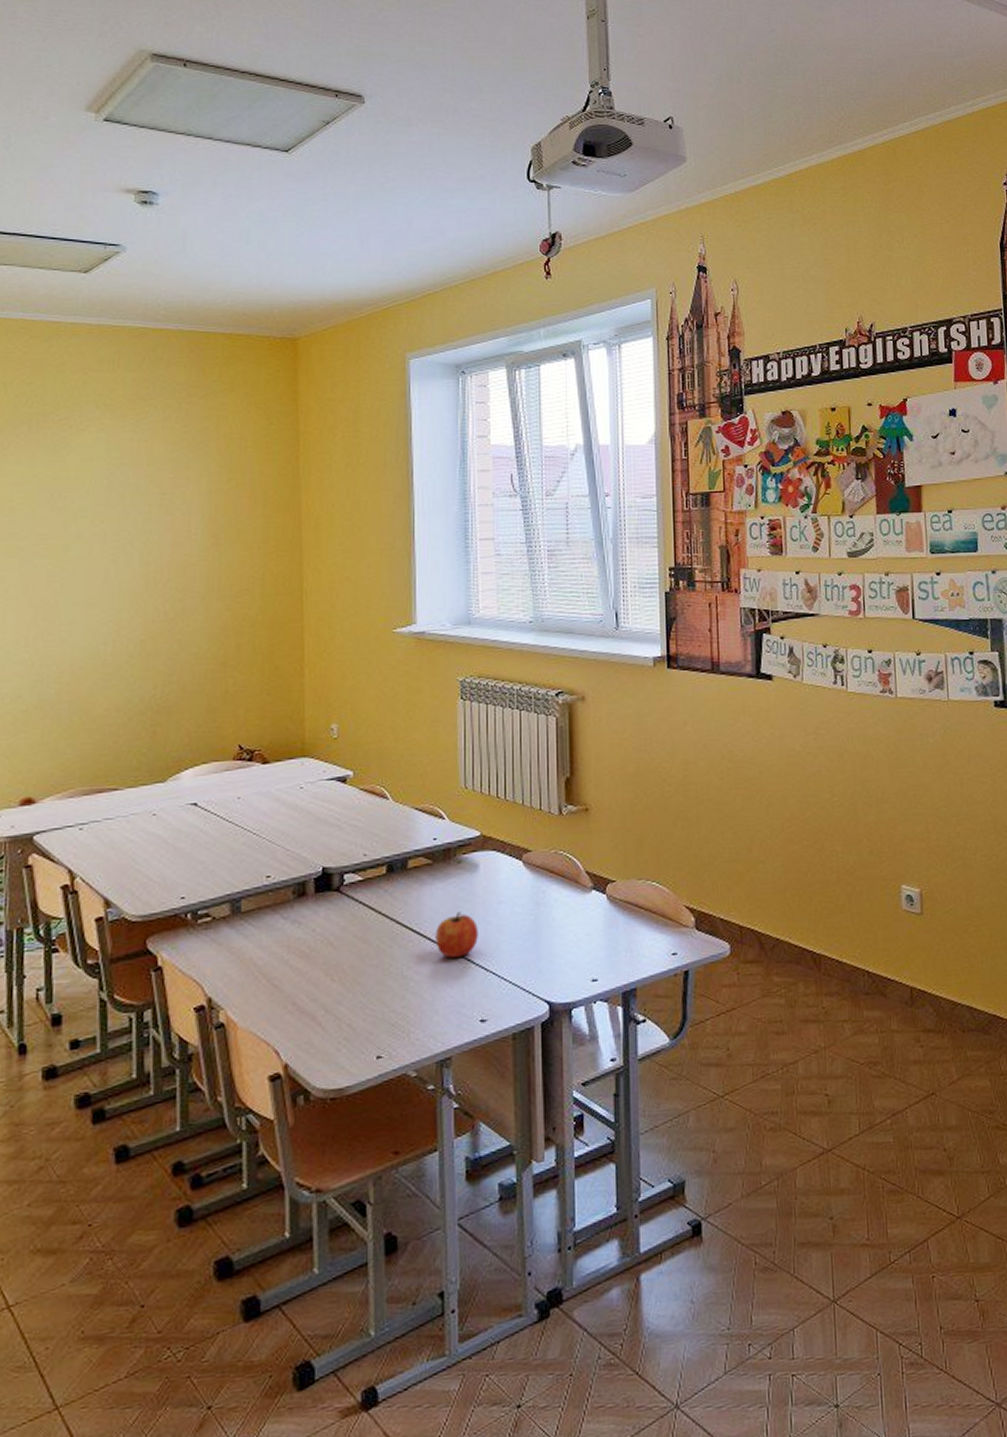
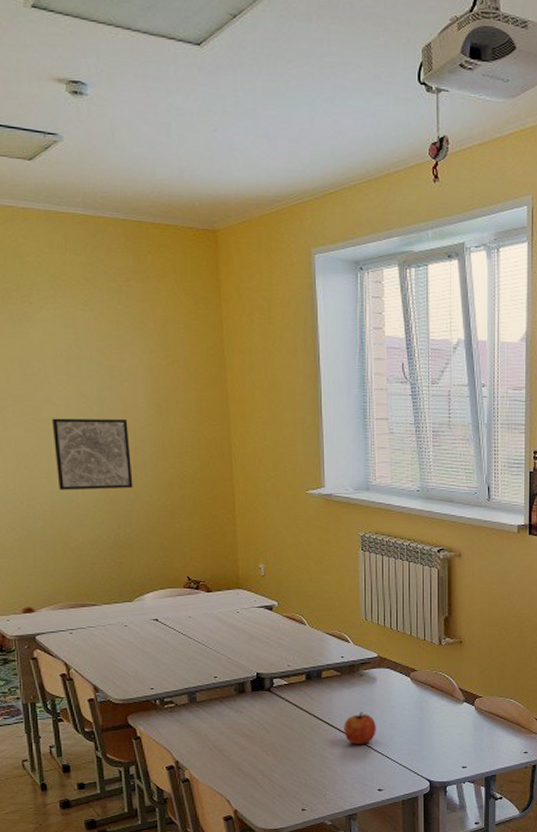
wall art: none [82,555,178,645] -> present [51,418,133,490]

